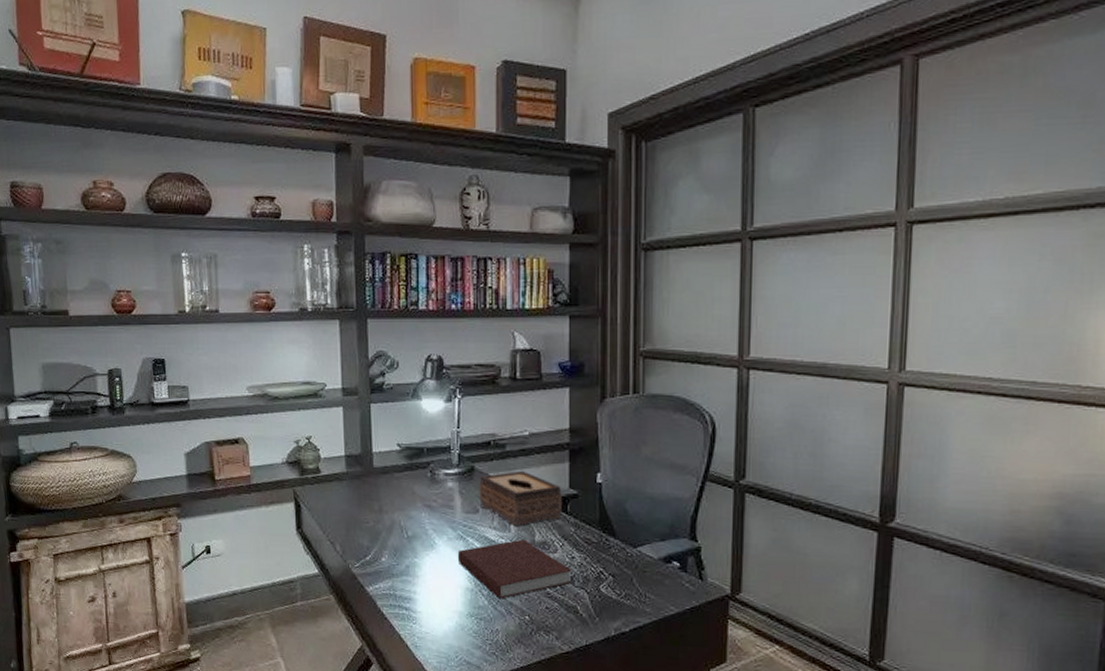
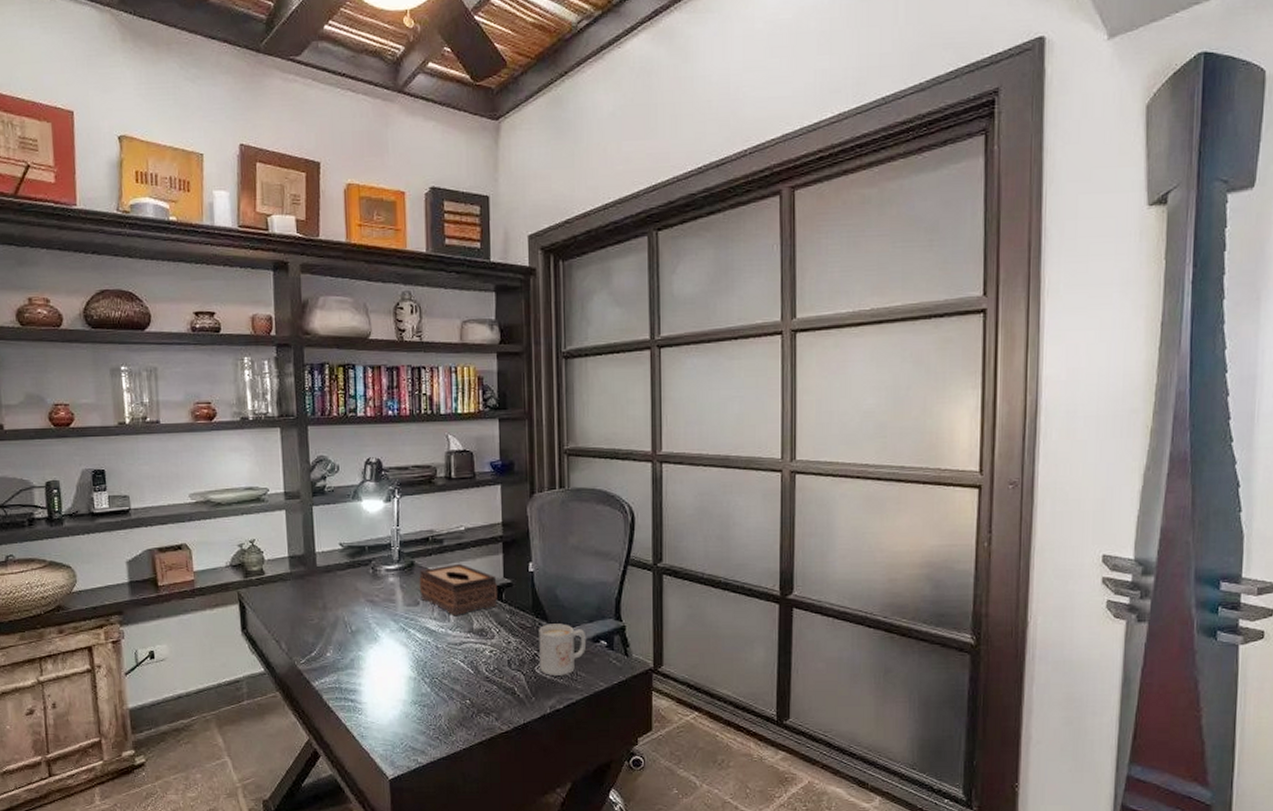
notebook: present [457,539,572,599] -> none [400,627,509,686]
mug: none [605,540,657,597] -> present [539,624,587,676]

